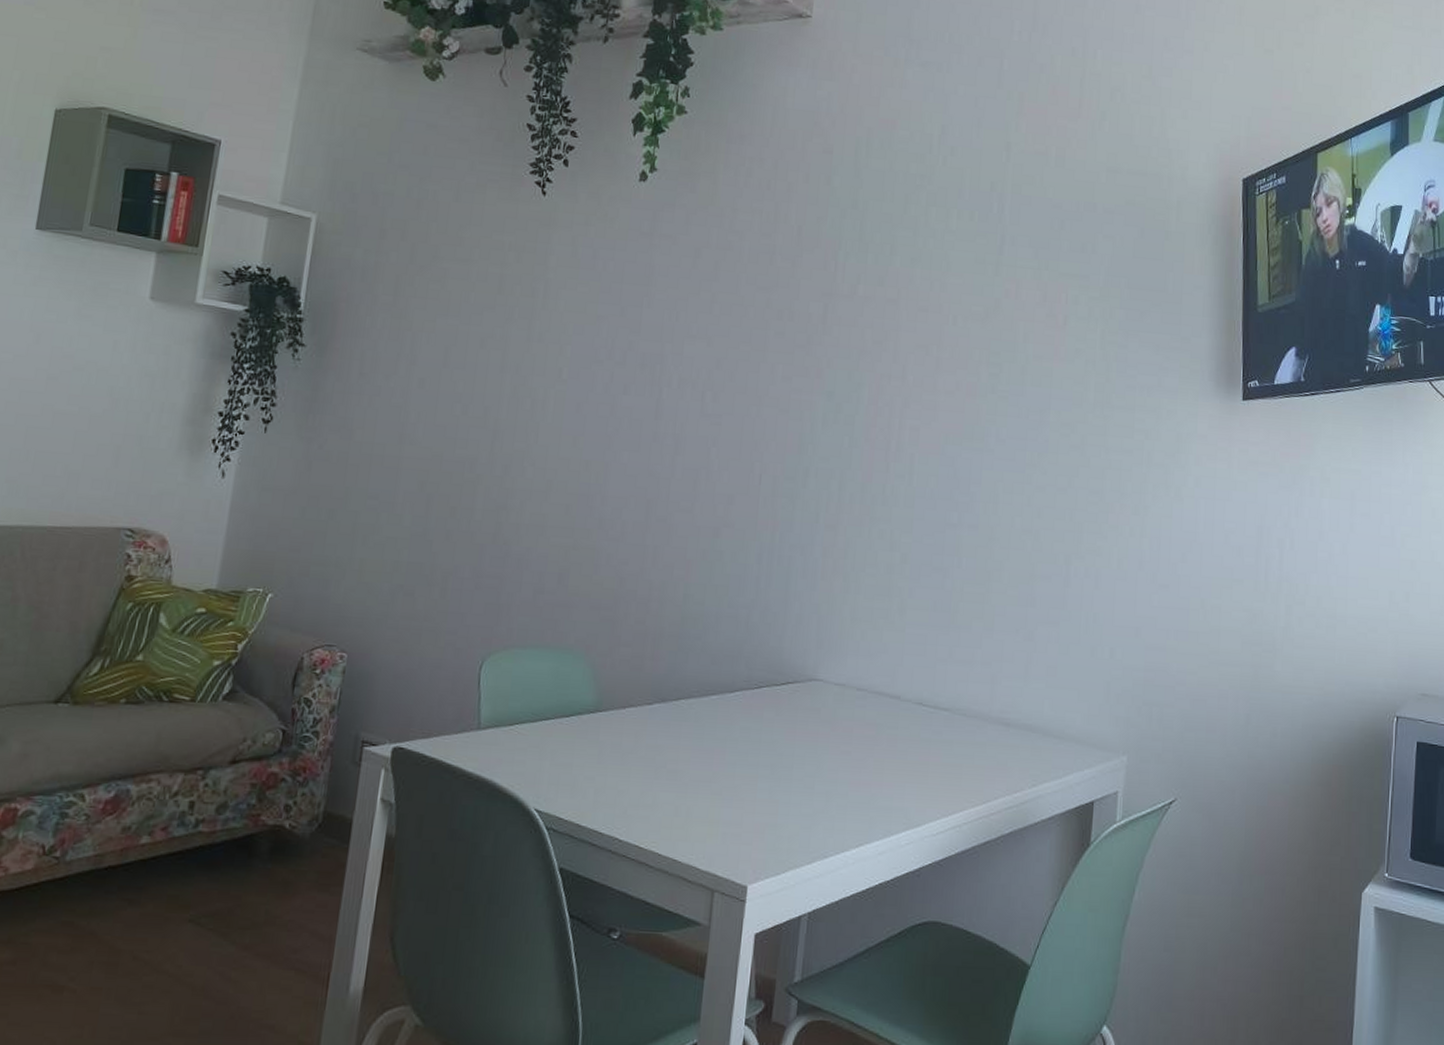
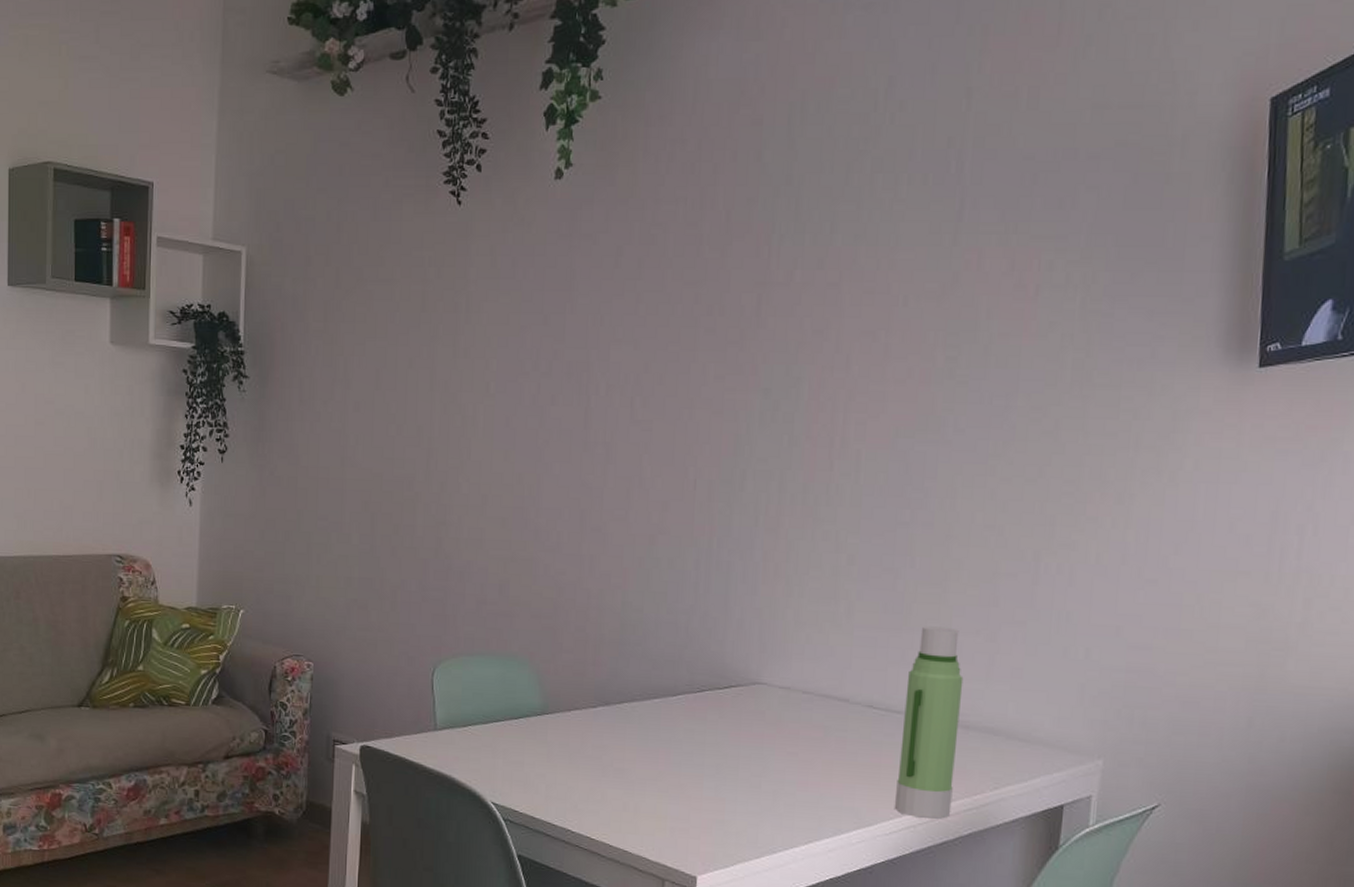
water bottle: none [941,624,1005,819] -> present [894,626,964,820]

